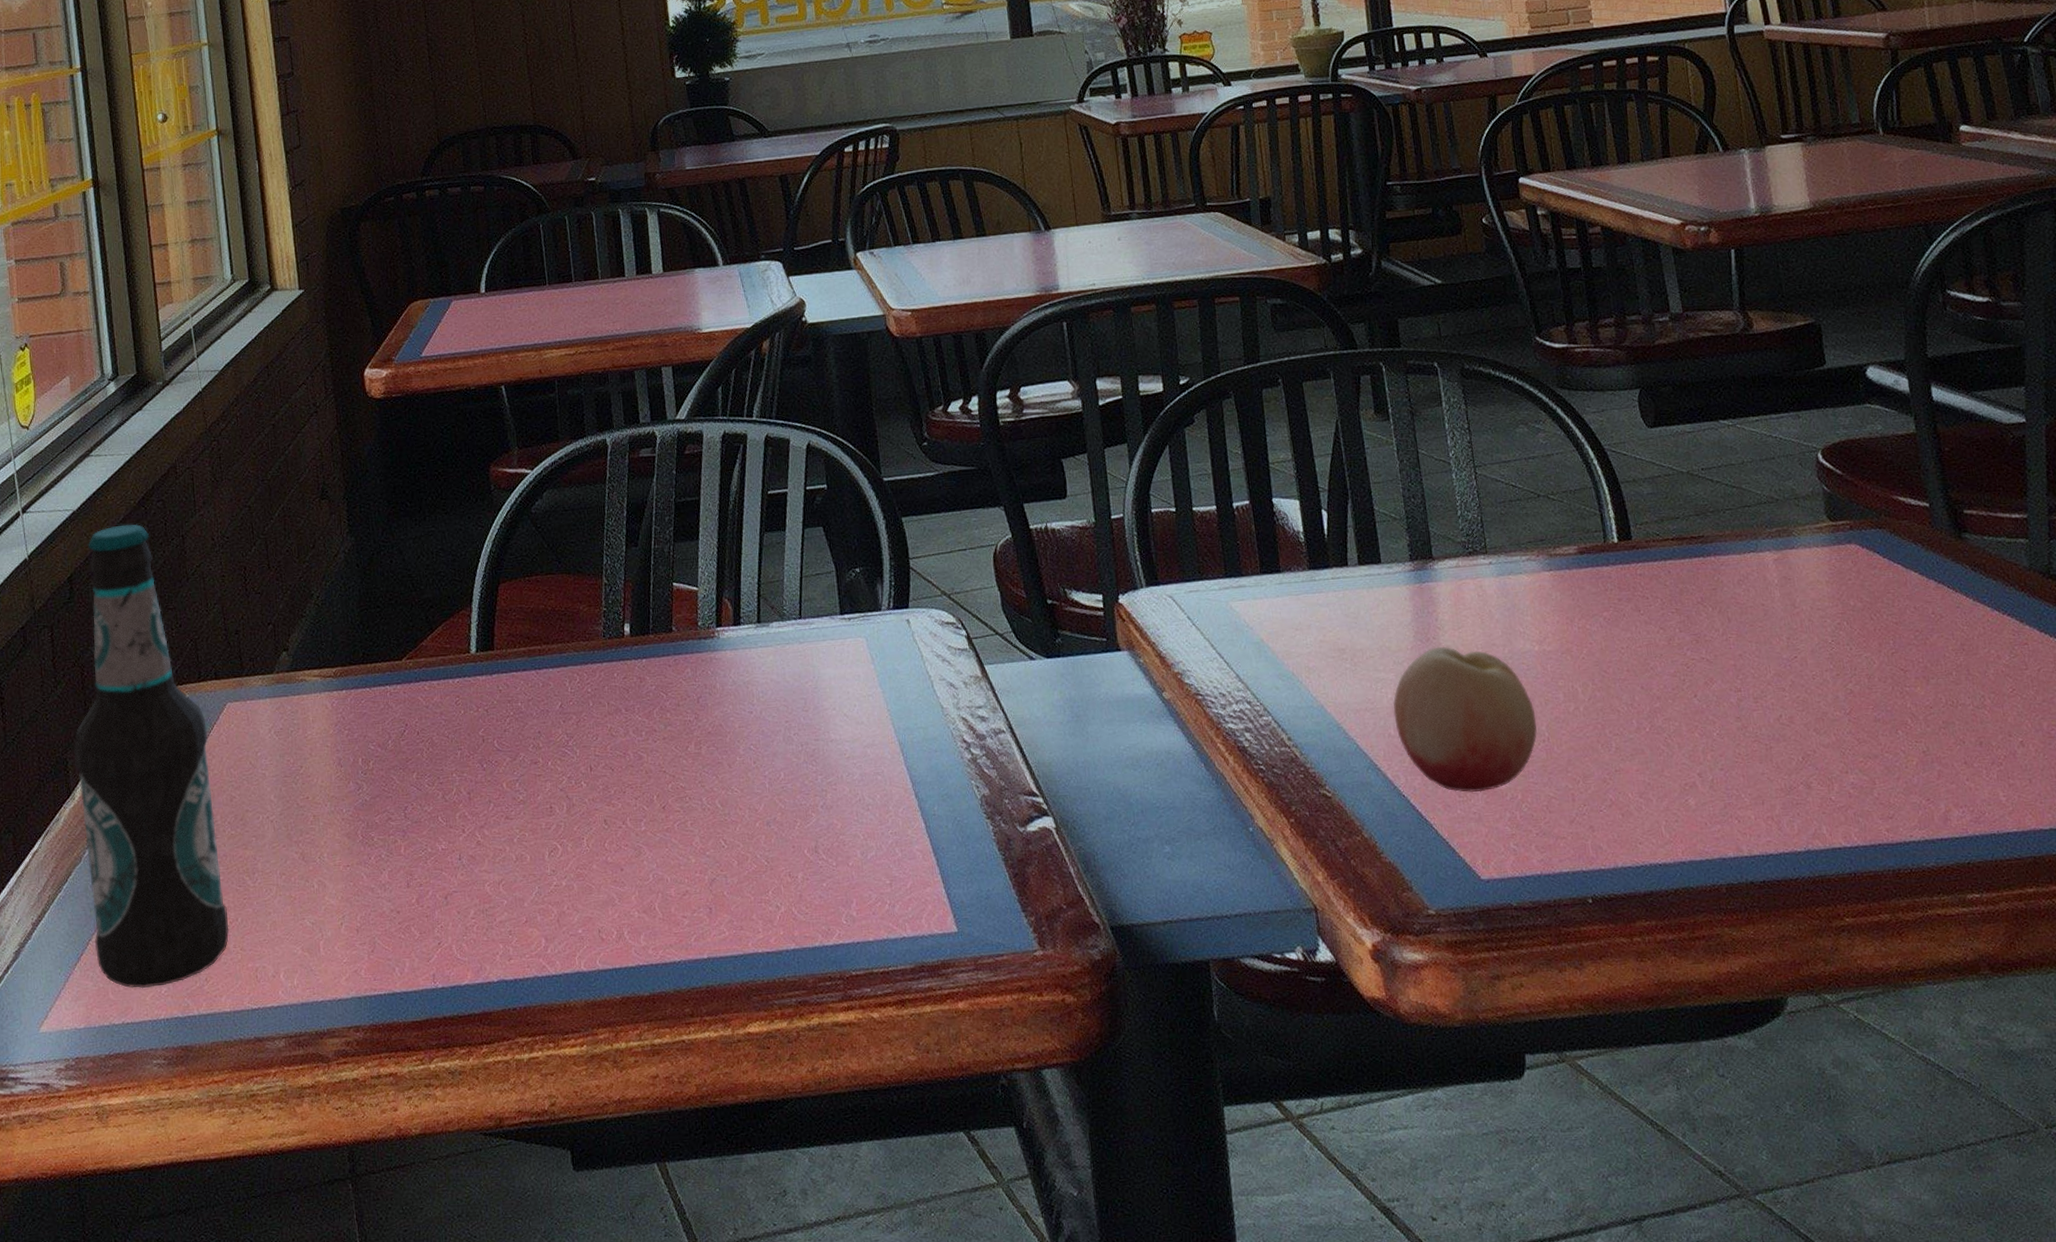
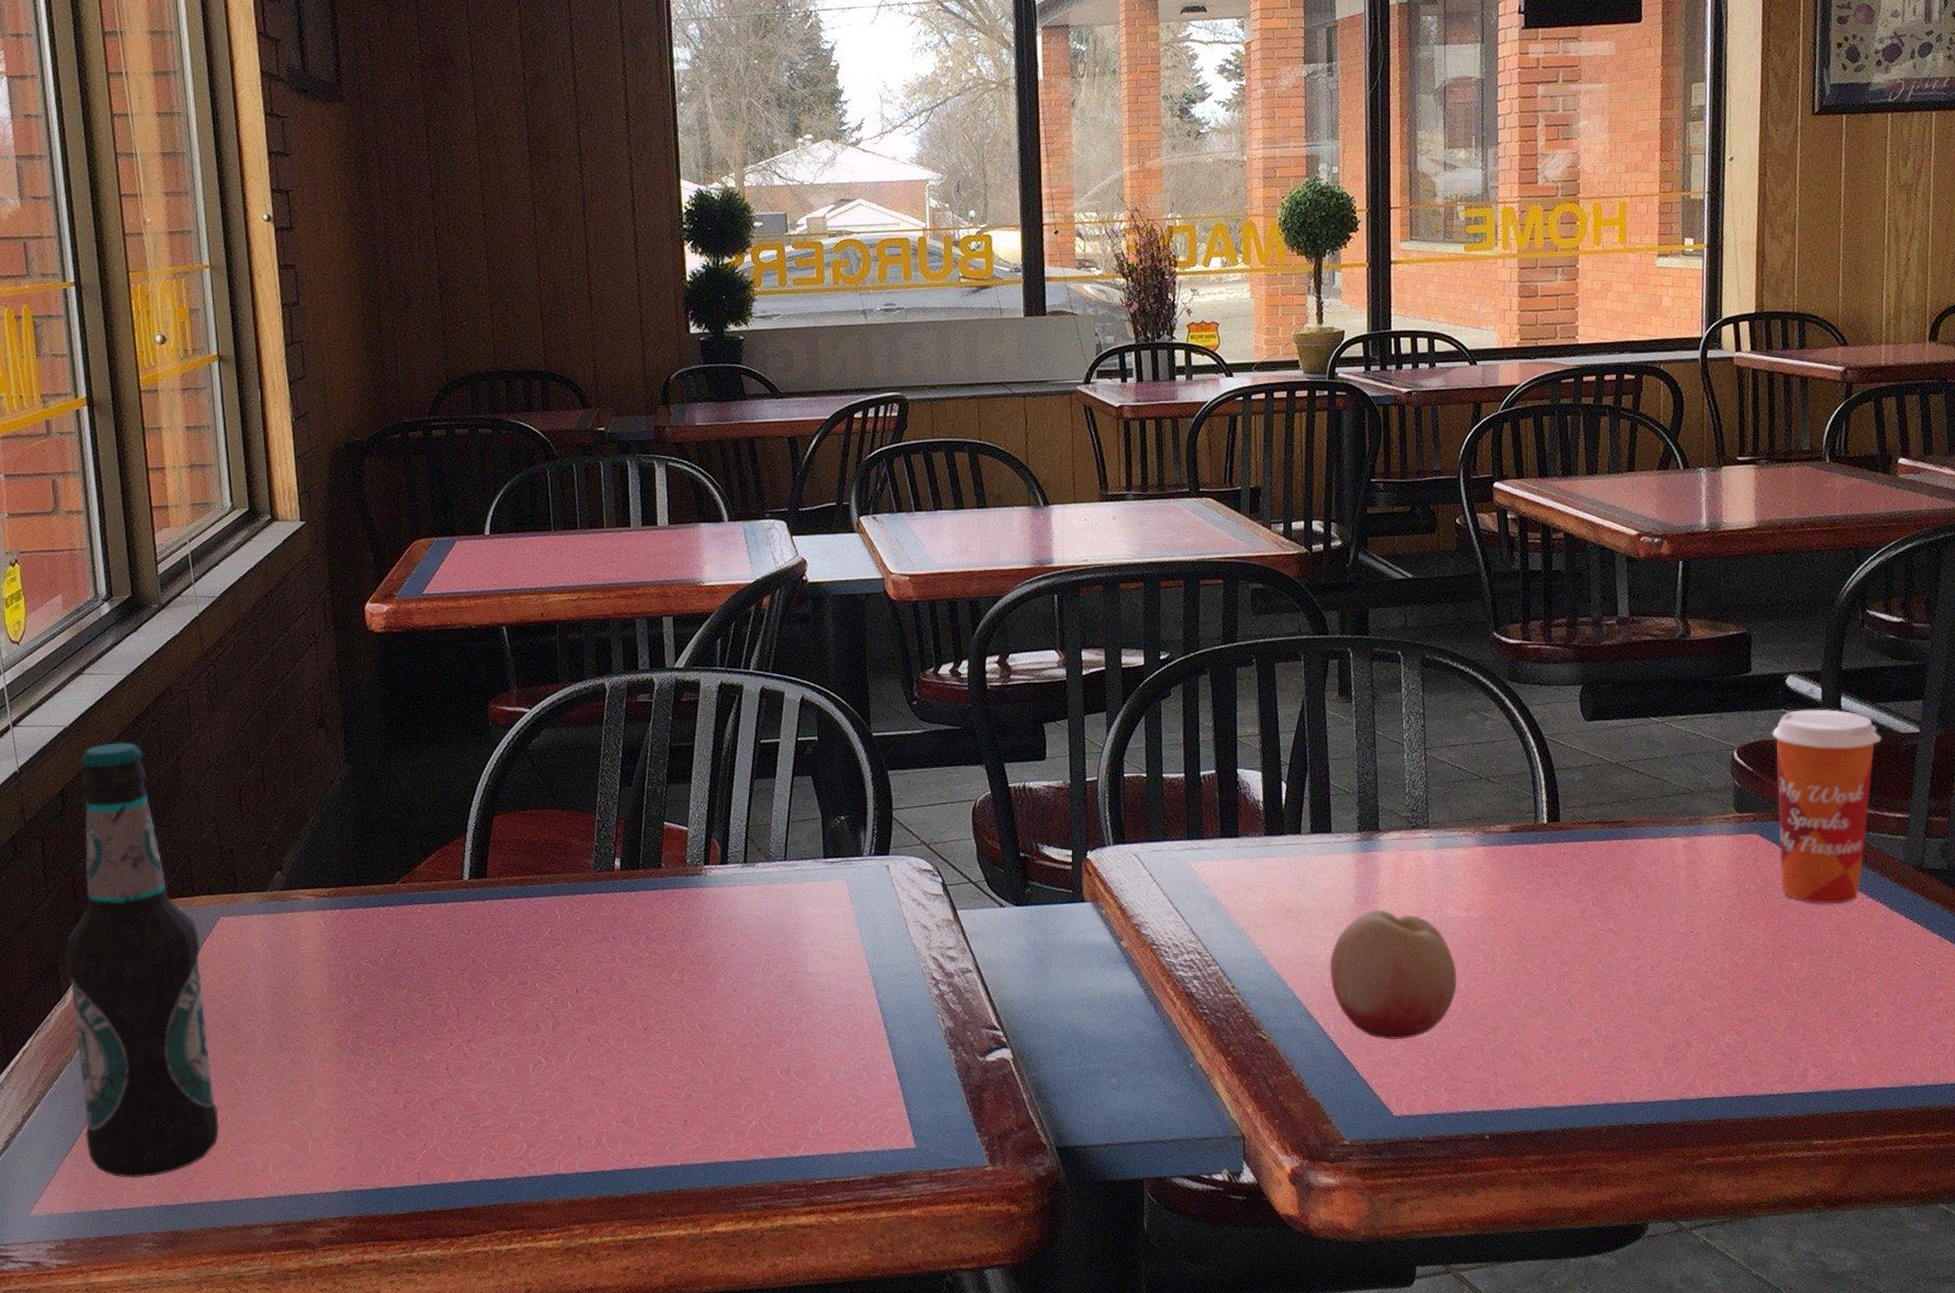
paper cup: none [1858,401,1983,620] -> present [1772,709,1881,904]

